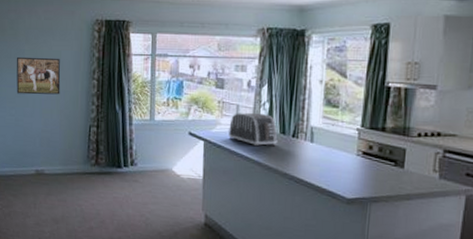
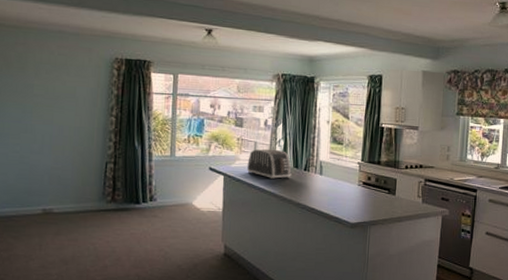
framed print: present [16,56,61,95] -> none [22,91,75,131]

